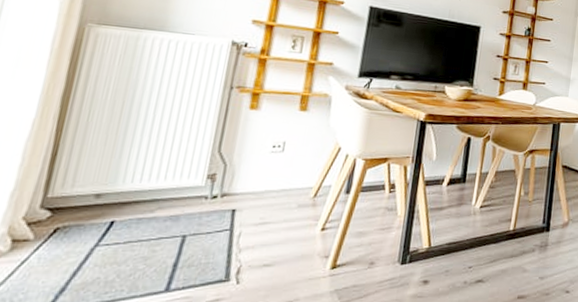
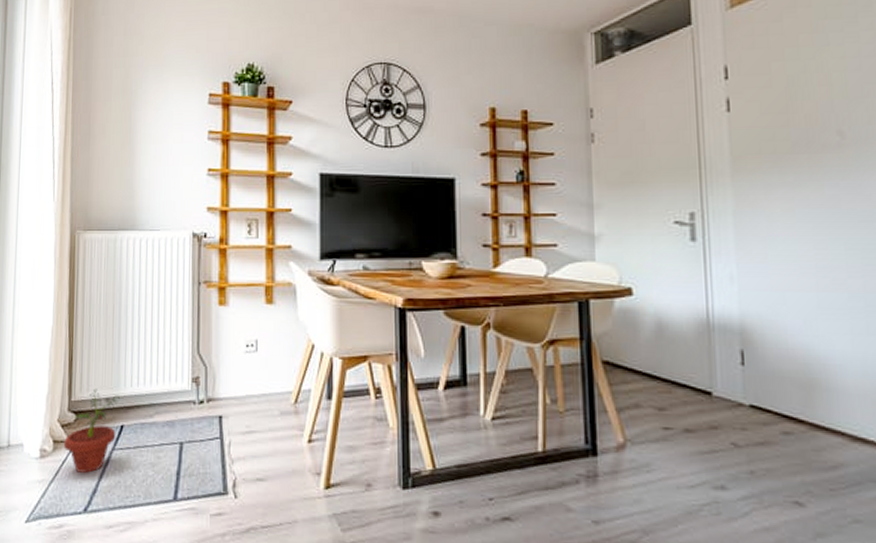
potted plant: none [25,184,115,272] -> present [63,388,120,473]

